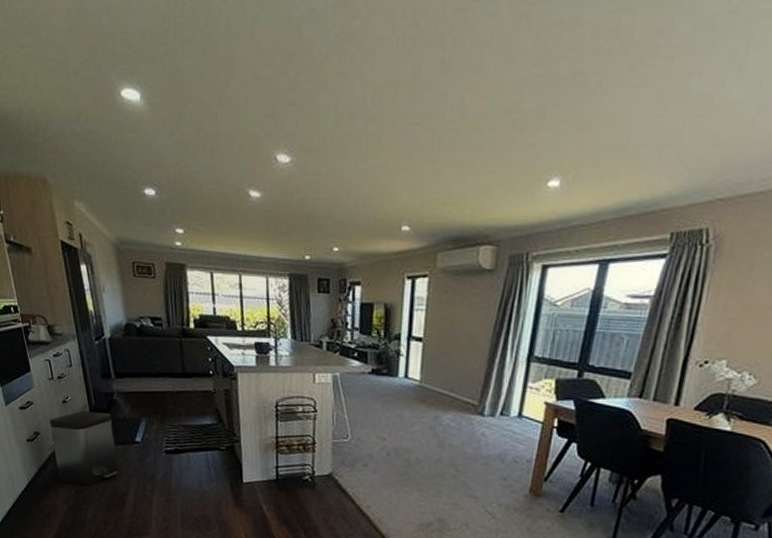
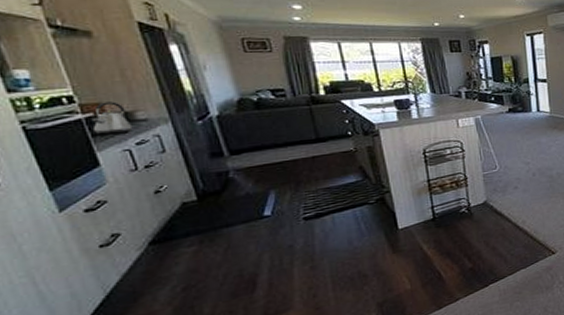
pedal bin: present [49,410,118,486] -> none [134,193,243,284]

